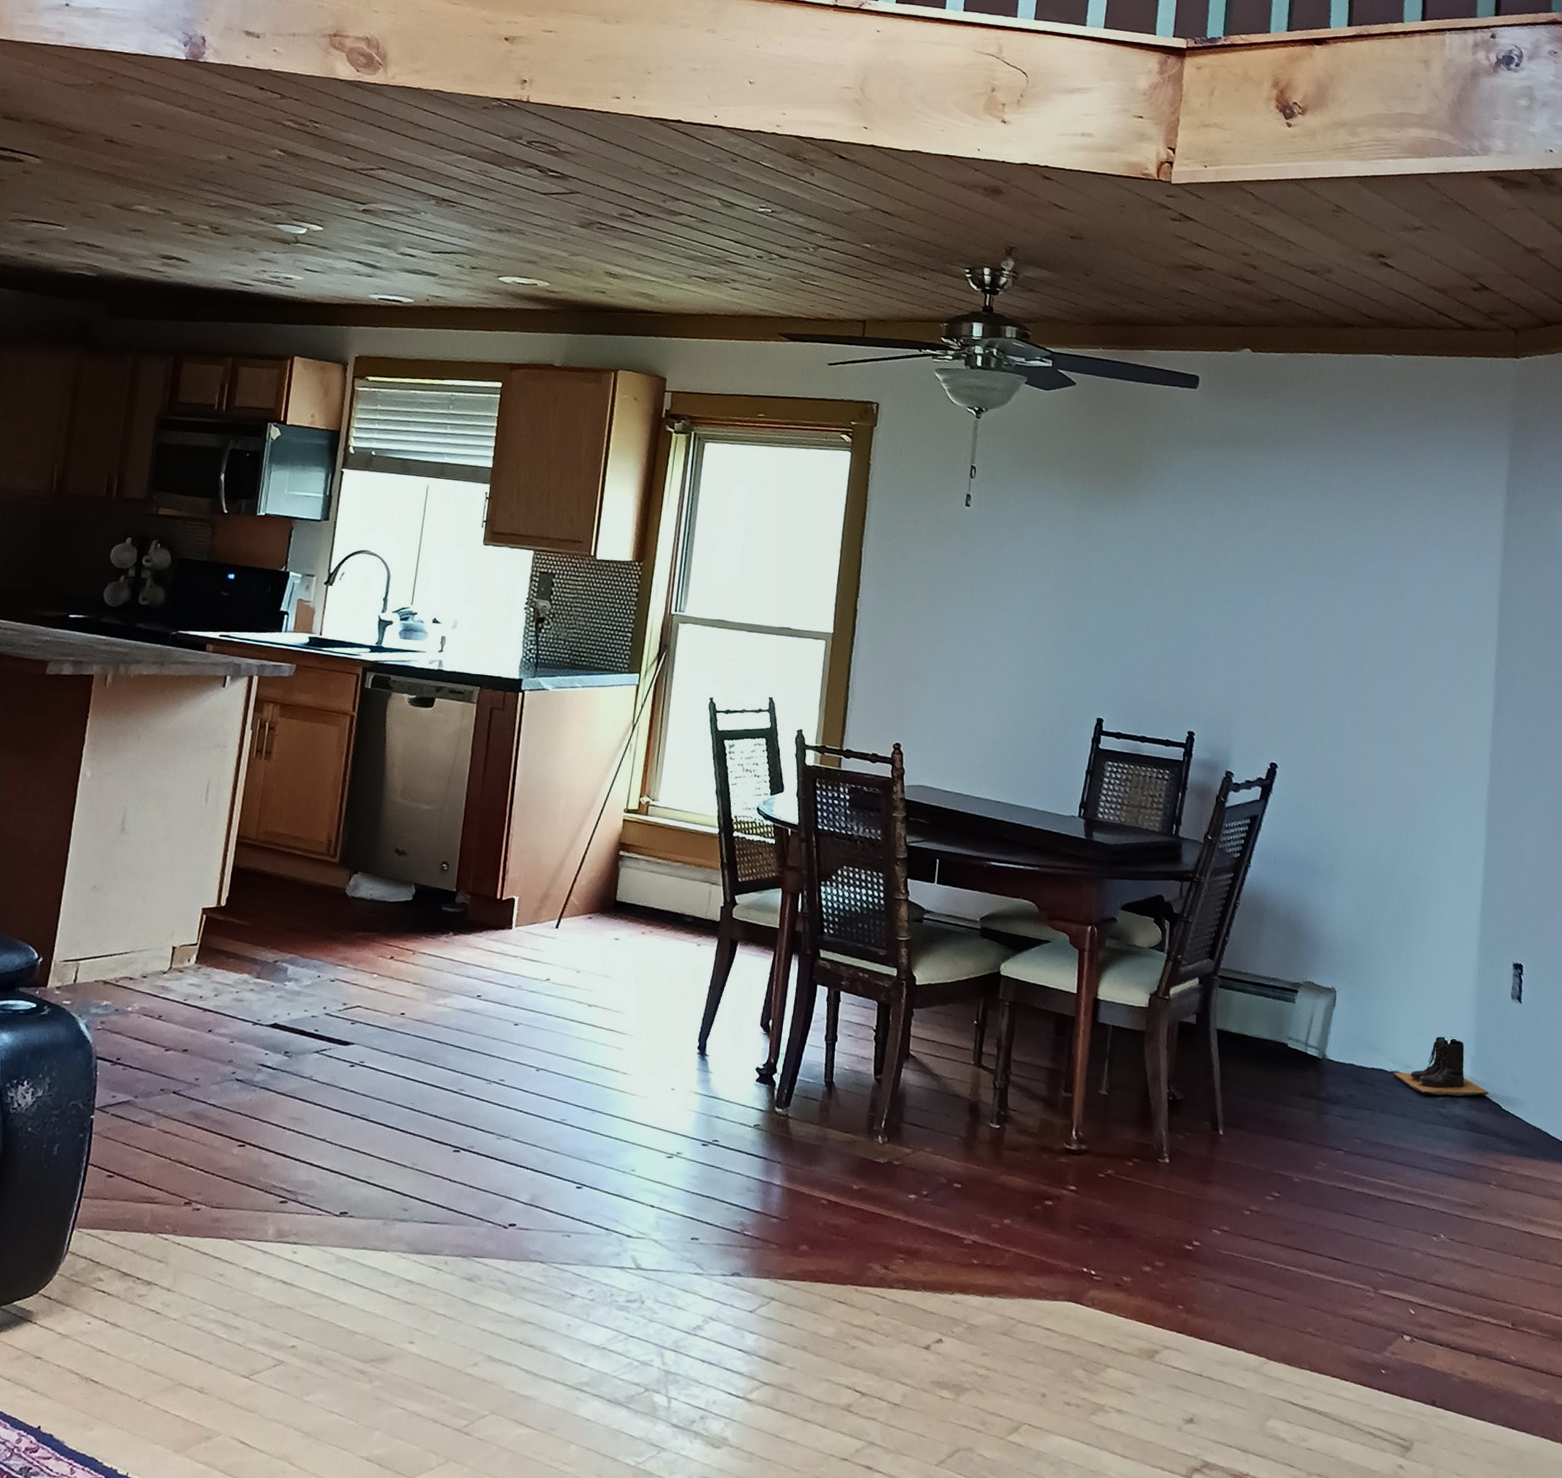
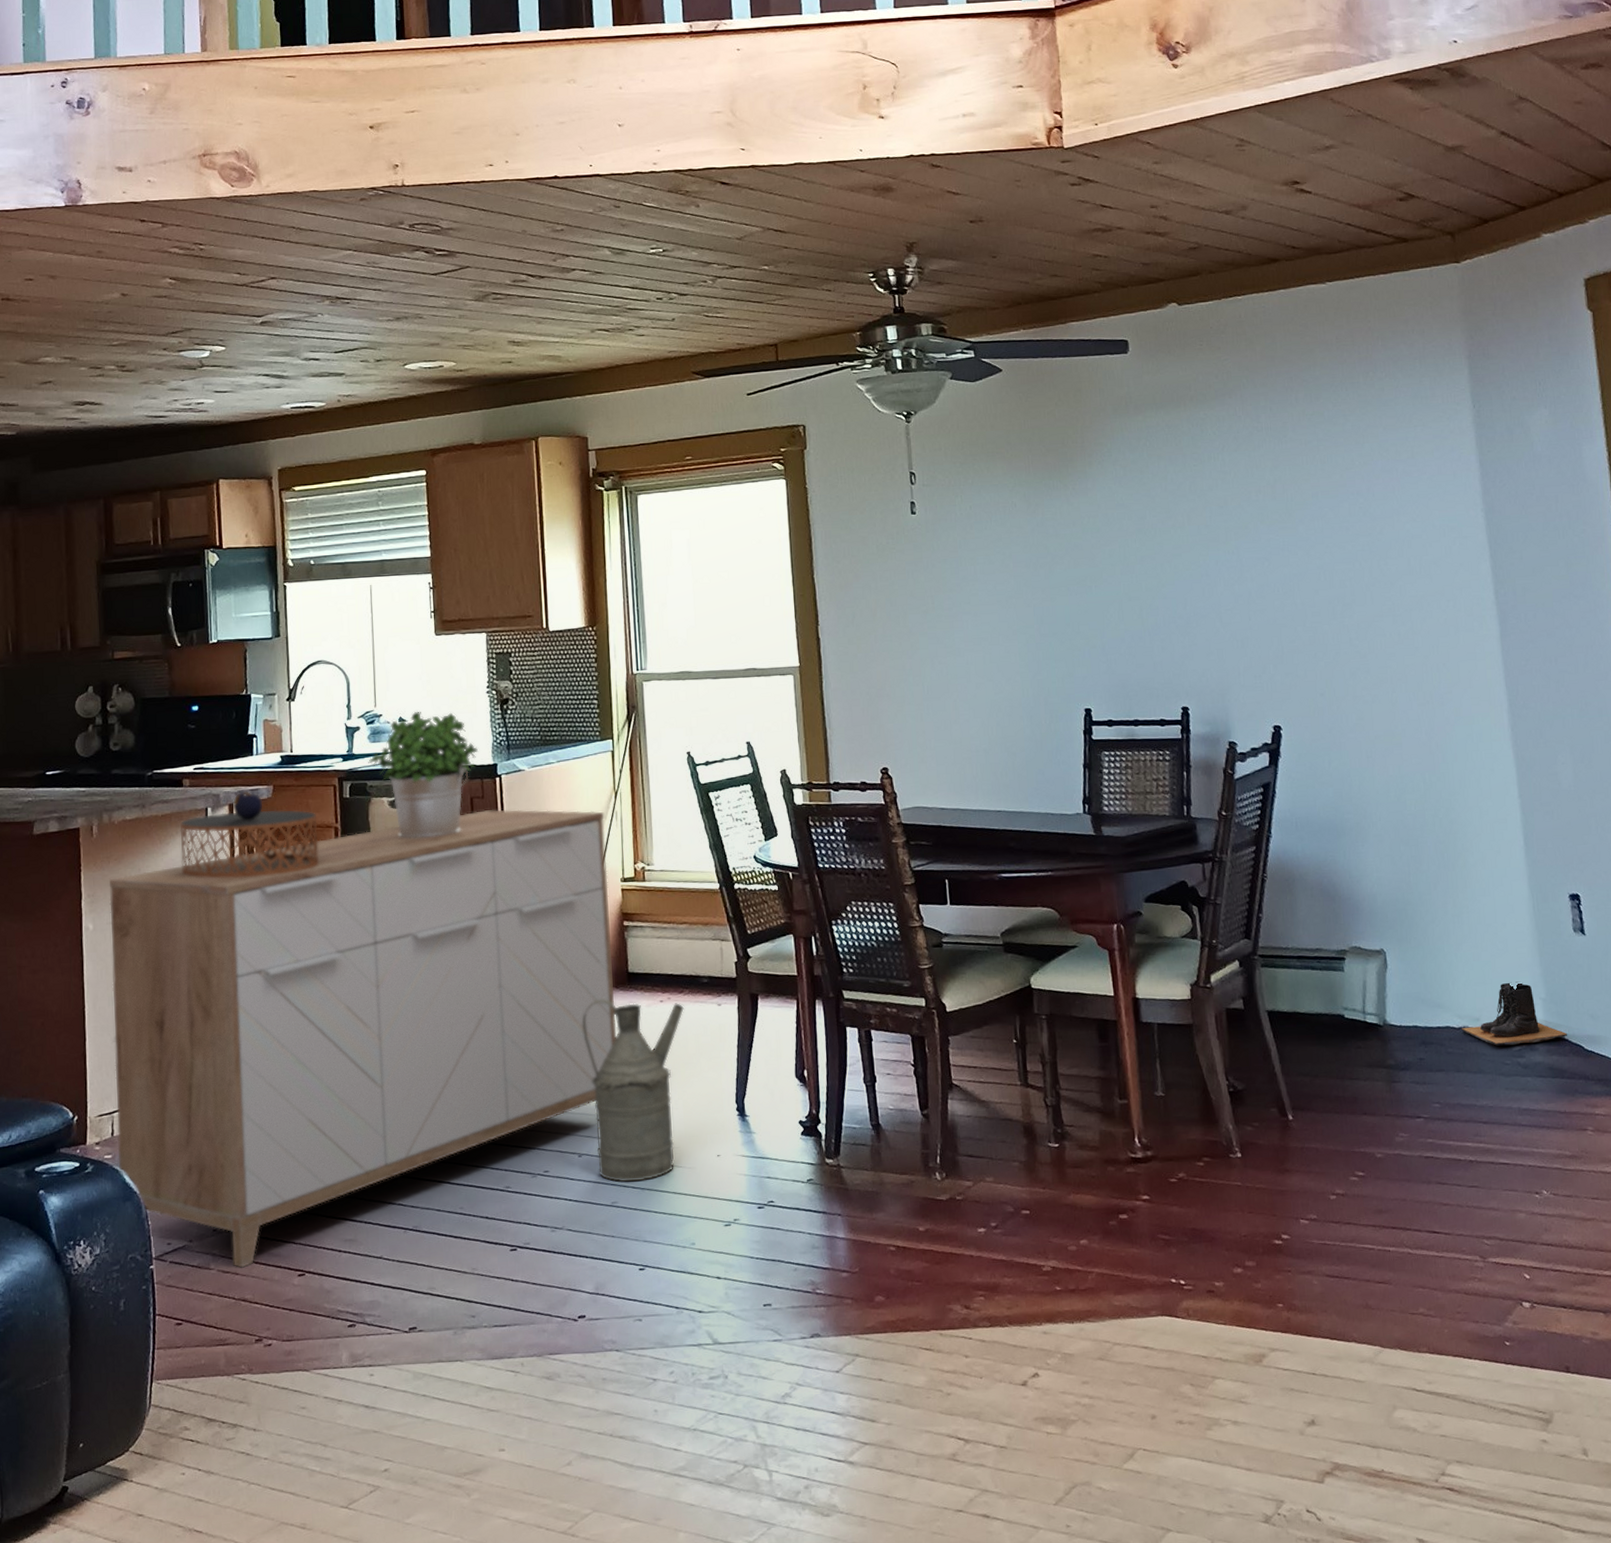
sideboard: none [76,721,619,1131] -> present [109,809,617,1268]
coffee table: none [189,665,335,753] -> present [180,791,319,878]
potted plant: none [395,615,506,741] -> present [368,711,478,839]
watering can: none [553,921,664,1103] -> present [582,998,684,1183]

